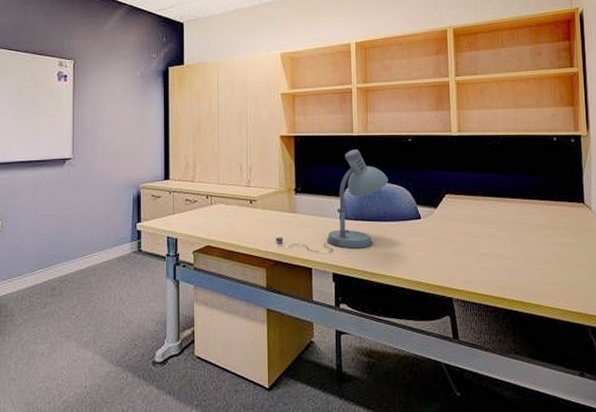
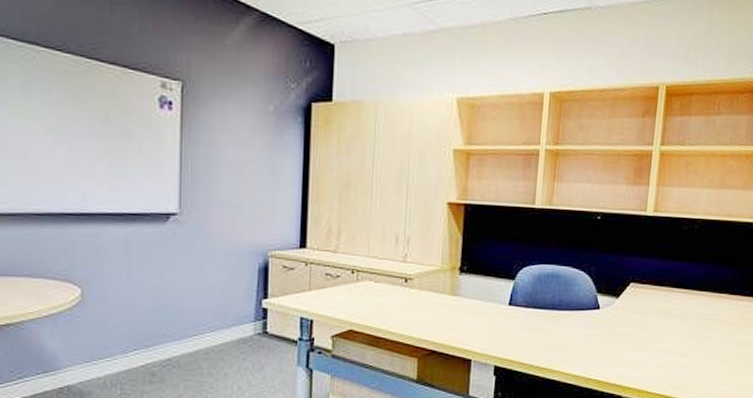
desk lamp: present [275,149,388,253] -> none [431,225,569,343]

